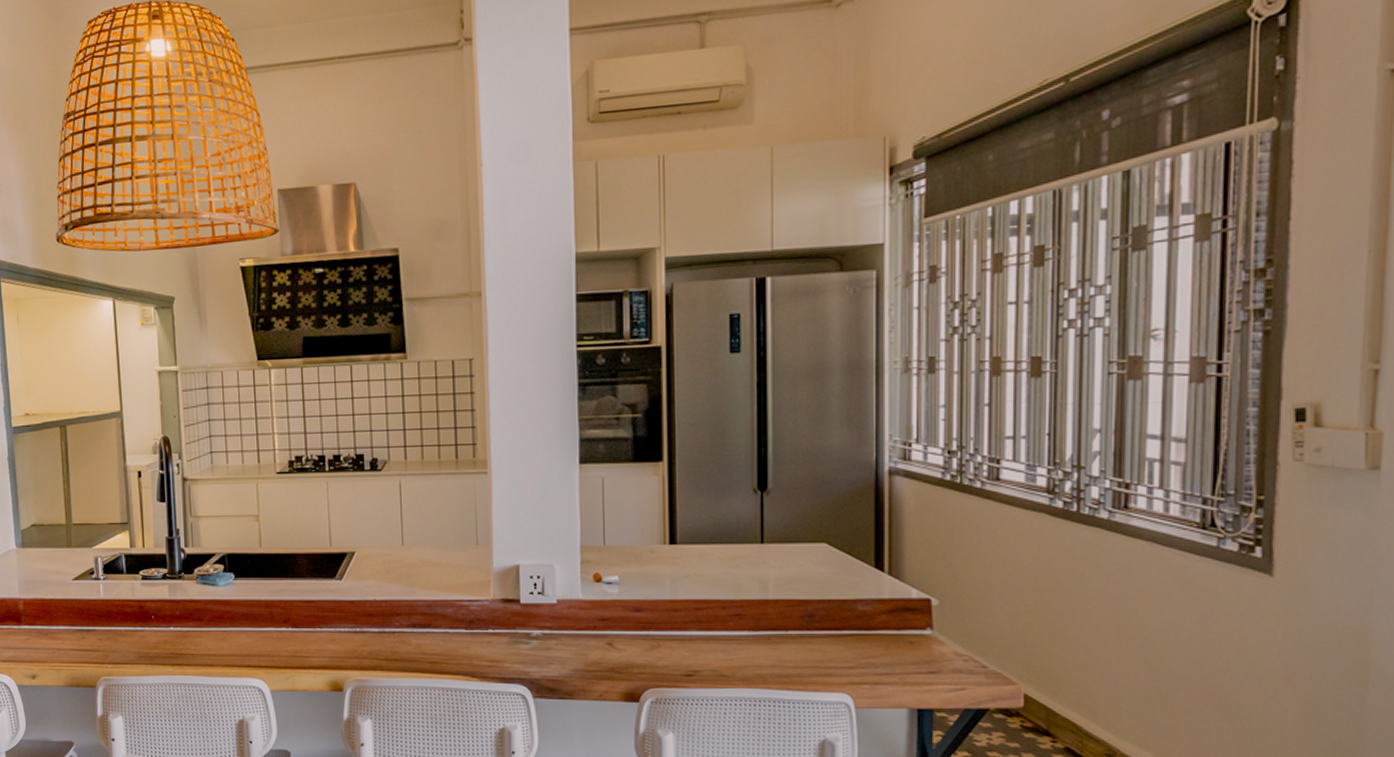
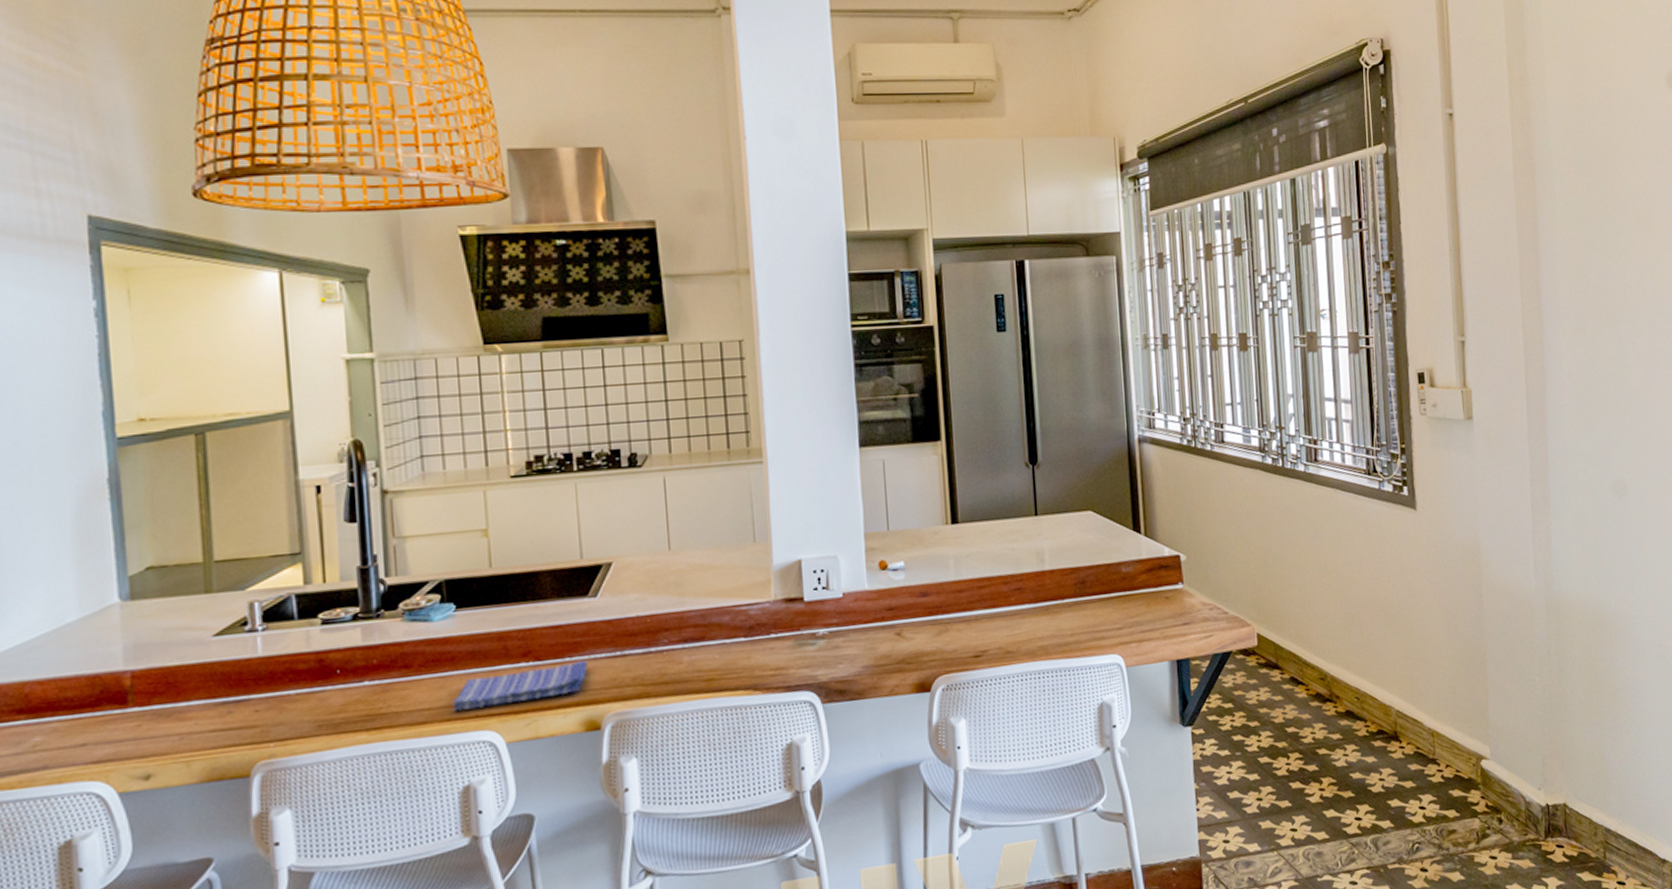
dish towel: none [232,631,334,660] -> present [453,659,588,711]

